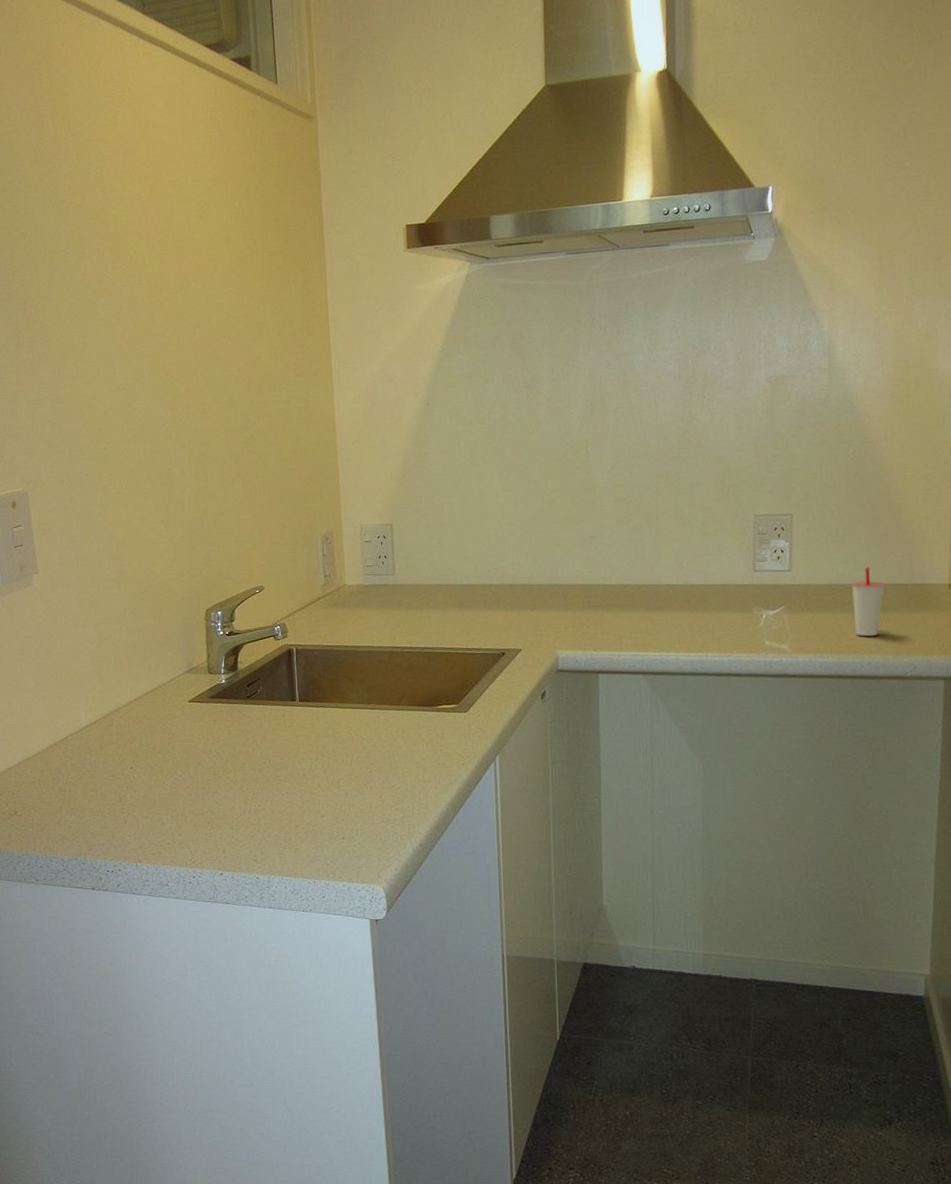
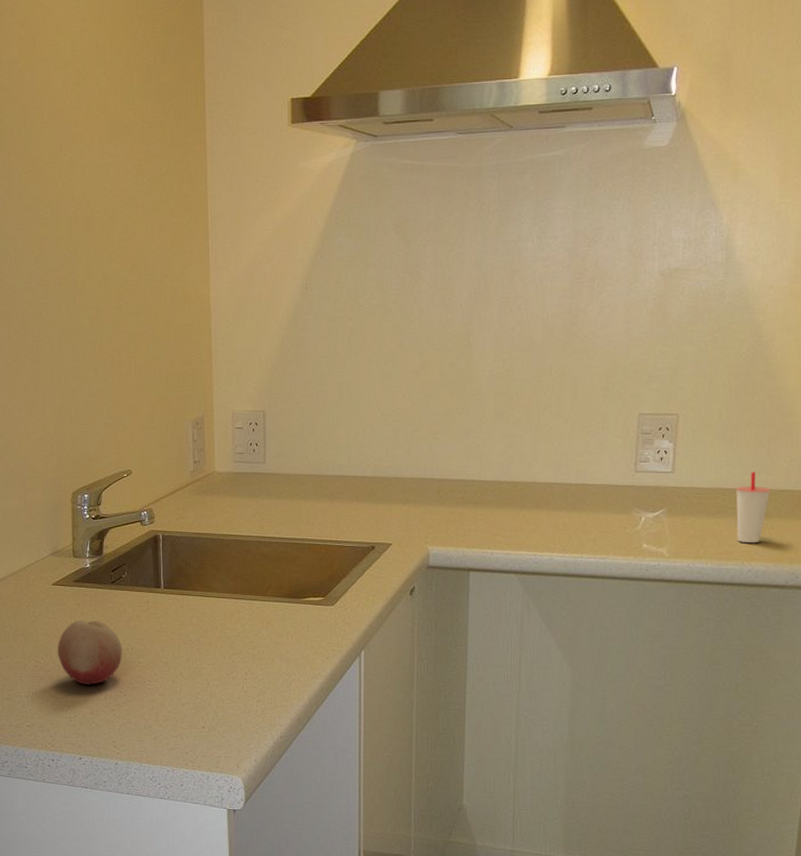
fruit: none [195,735,260,800] -> present [58,620,122,685]

